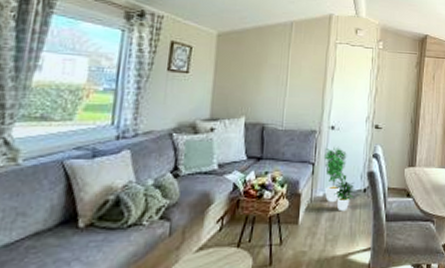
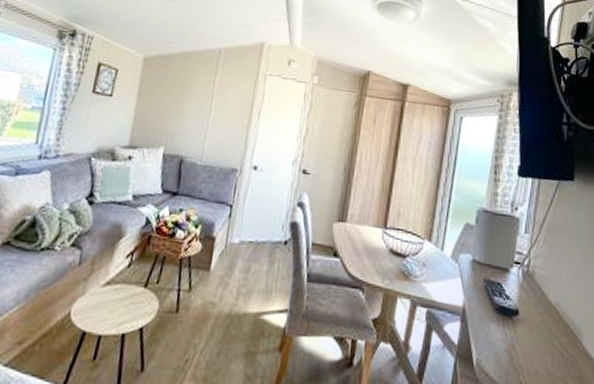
potted plant: present [323,146,355,212] -> none [241,188,275,264]

